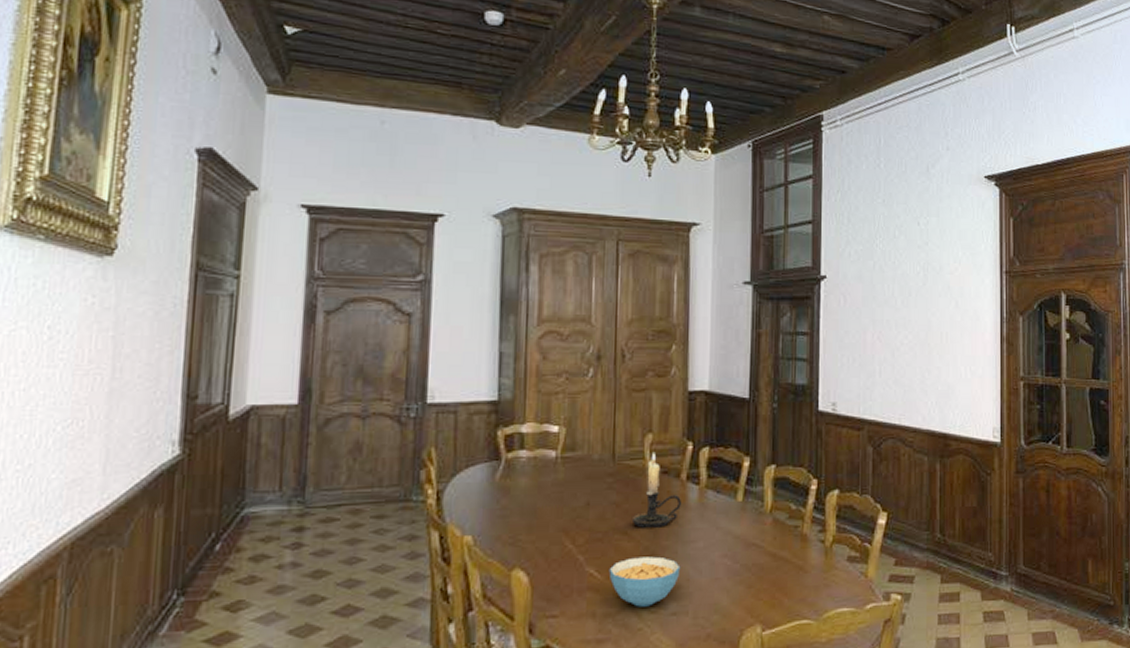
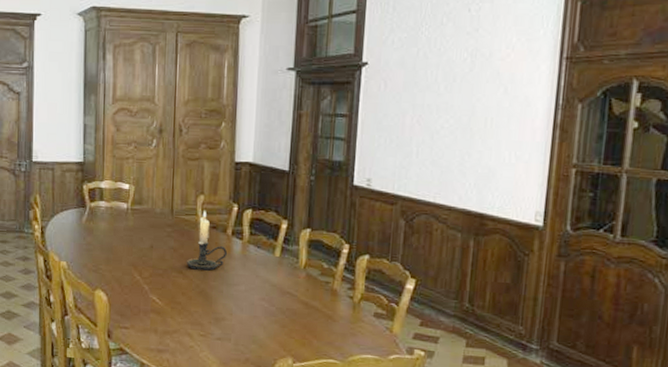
cereal bowl: present [609,556,681,607] -> none [167,291,225,331]

